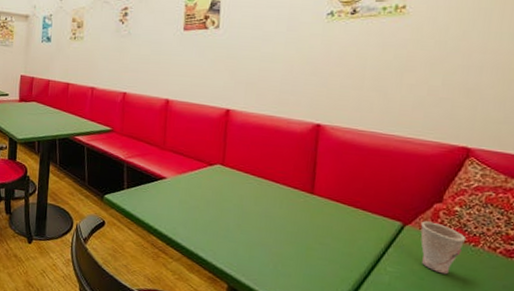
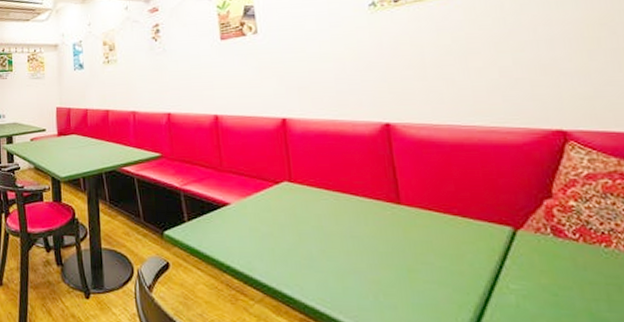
cup: present [420,221,467,275] -> none [534,222,595,286]

